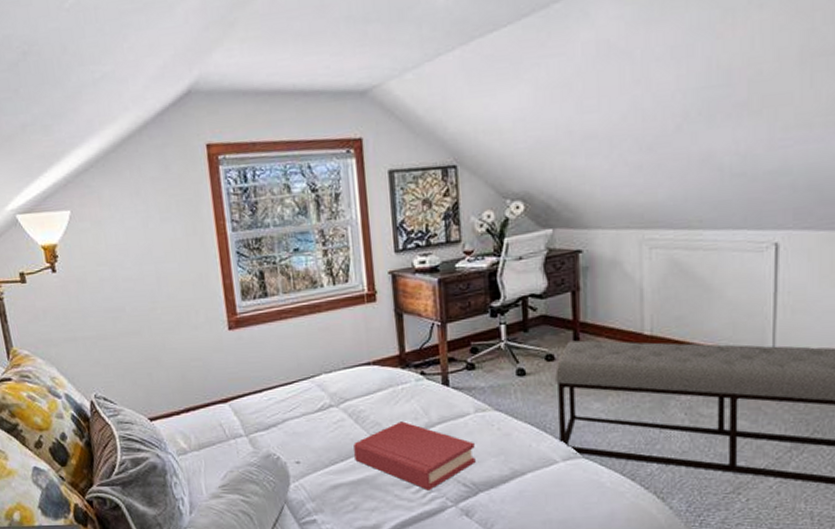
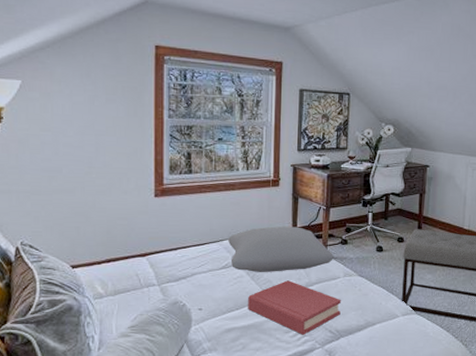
cushion: none [321,351,458,413] -> present [228,226,333,272]

